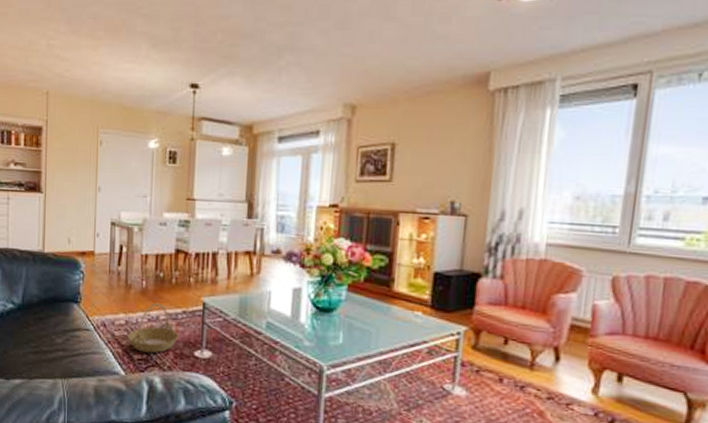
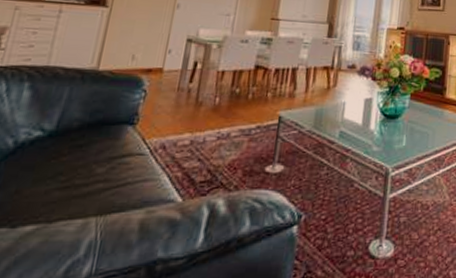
basket: present [127,302,179,353] -> none [190,119,251,174]

